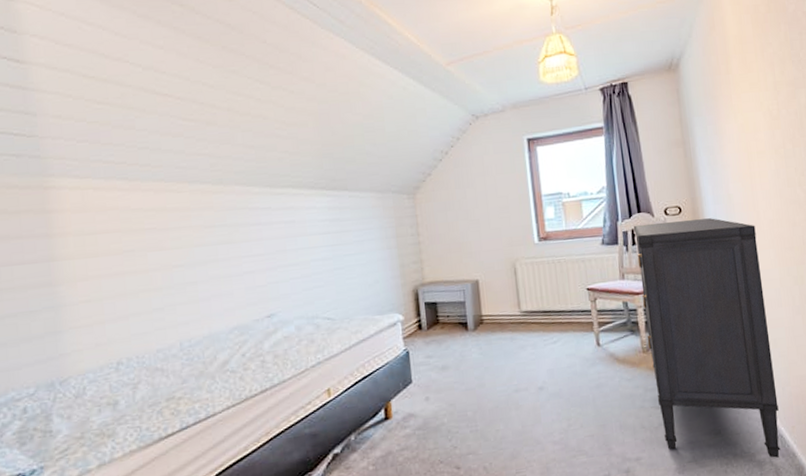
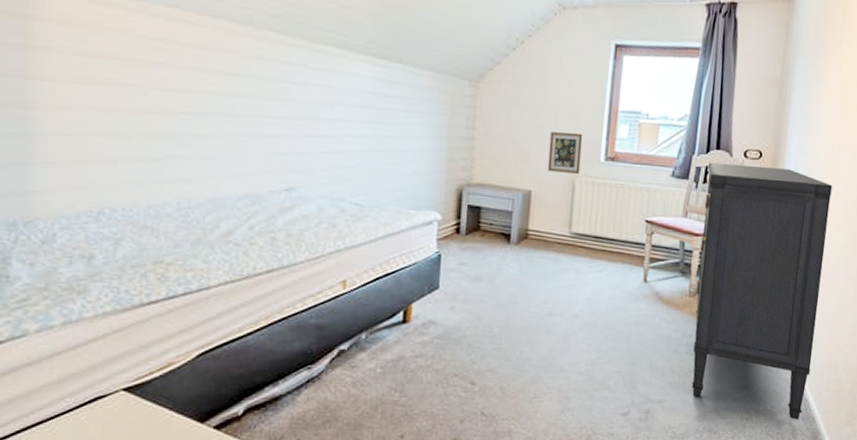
picture frame: none [485,221,518,260] -> present [547,132,583,175]

